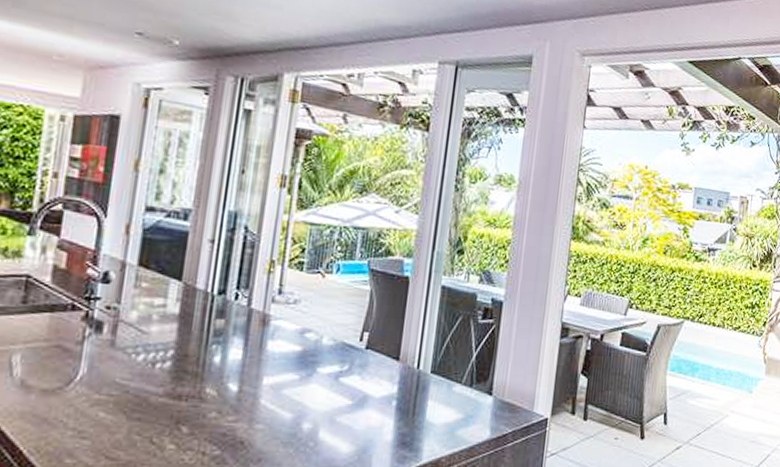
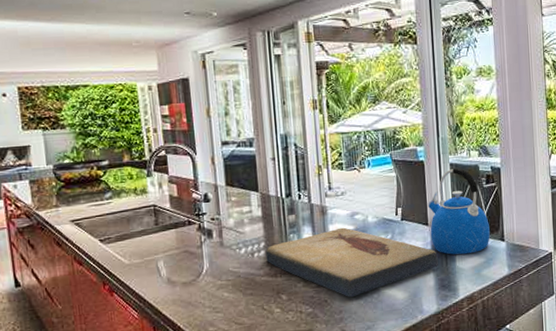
fish fossil: none [171,346,404,443] -> present [265,227,438,298]
kettle: none [399,292,477,406] -> present [427,167,490,255]

